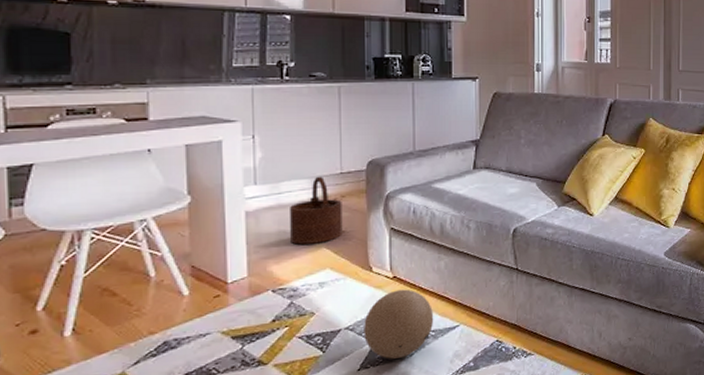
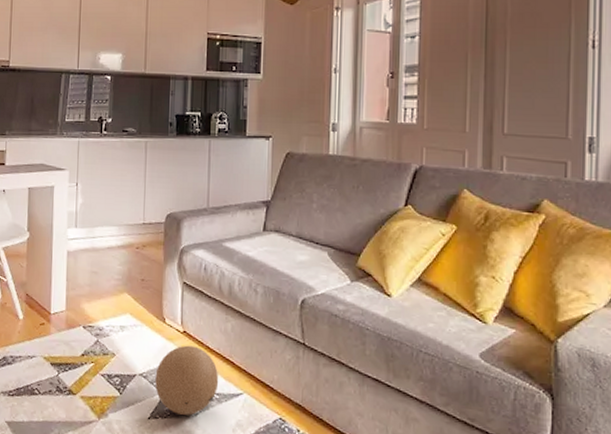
wooden bucket: present [290,176,343,245] -> none [100,224,143,289]

